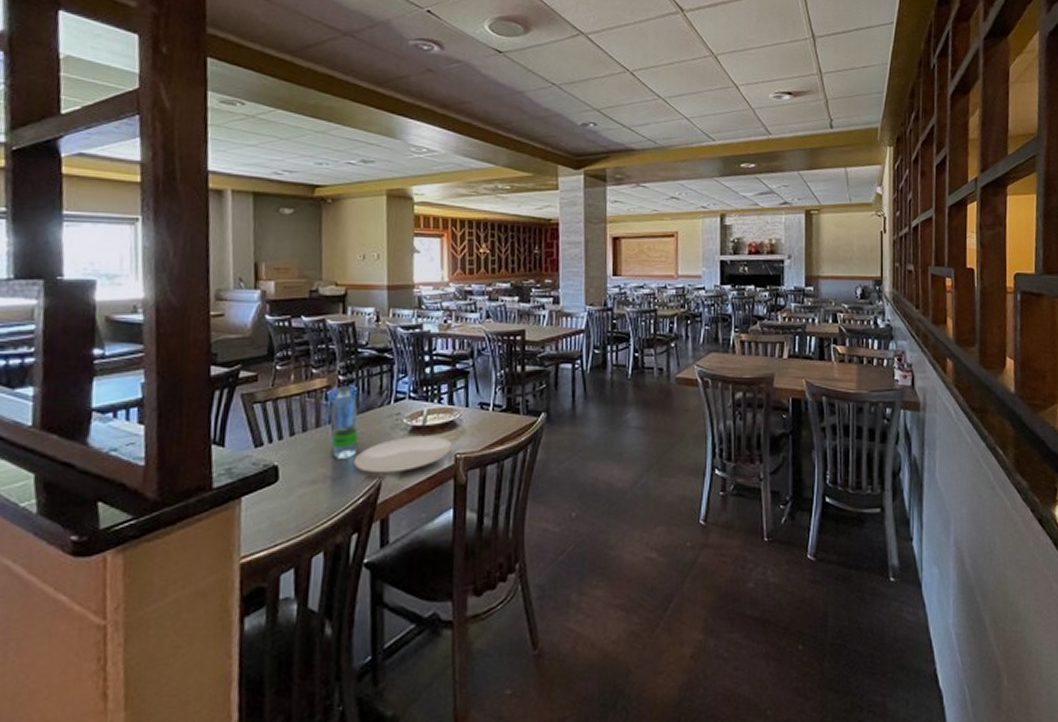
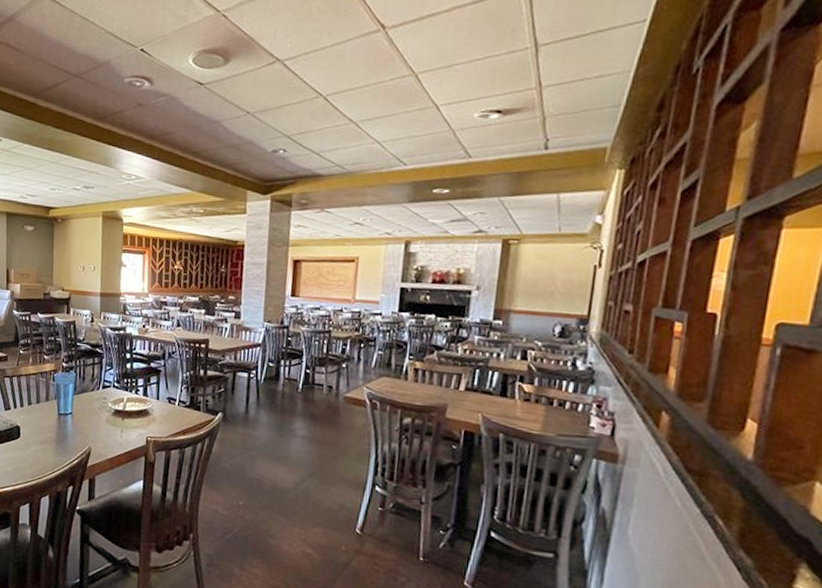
bottle: present [330,385,359,459] -> none [56,371,76,428]
plate: present [353,435,453,474] -> none [71,417,145,445]

